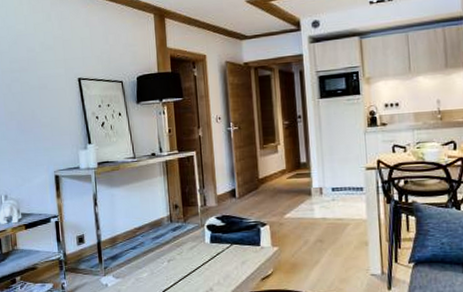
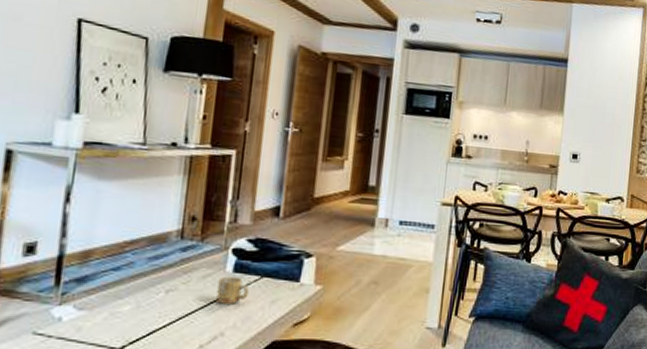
mug: none [201,246,224,267] -> present [216,276,249,304]

